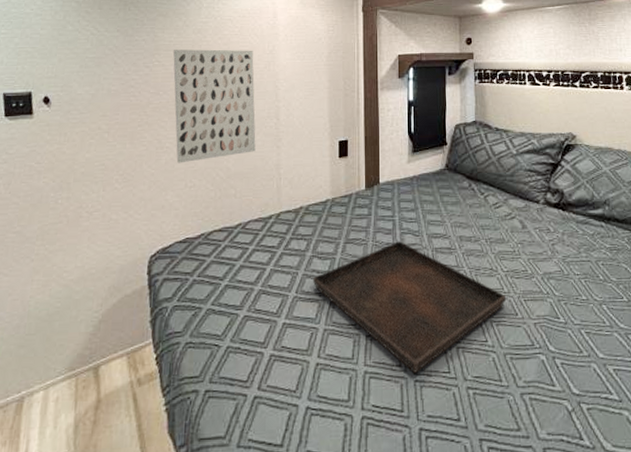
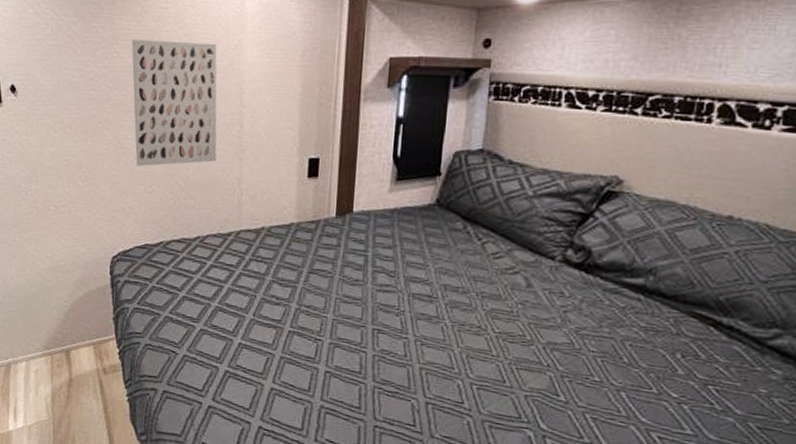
serving tray: present [312,241,507,373] -> none [271,279,494,419]

